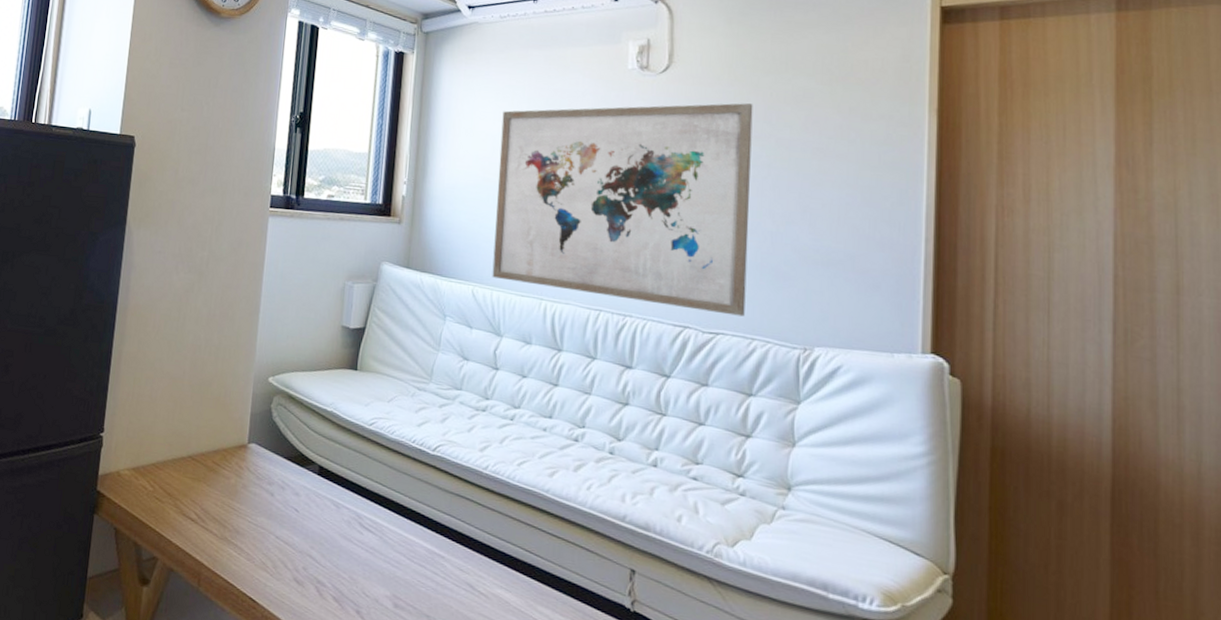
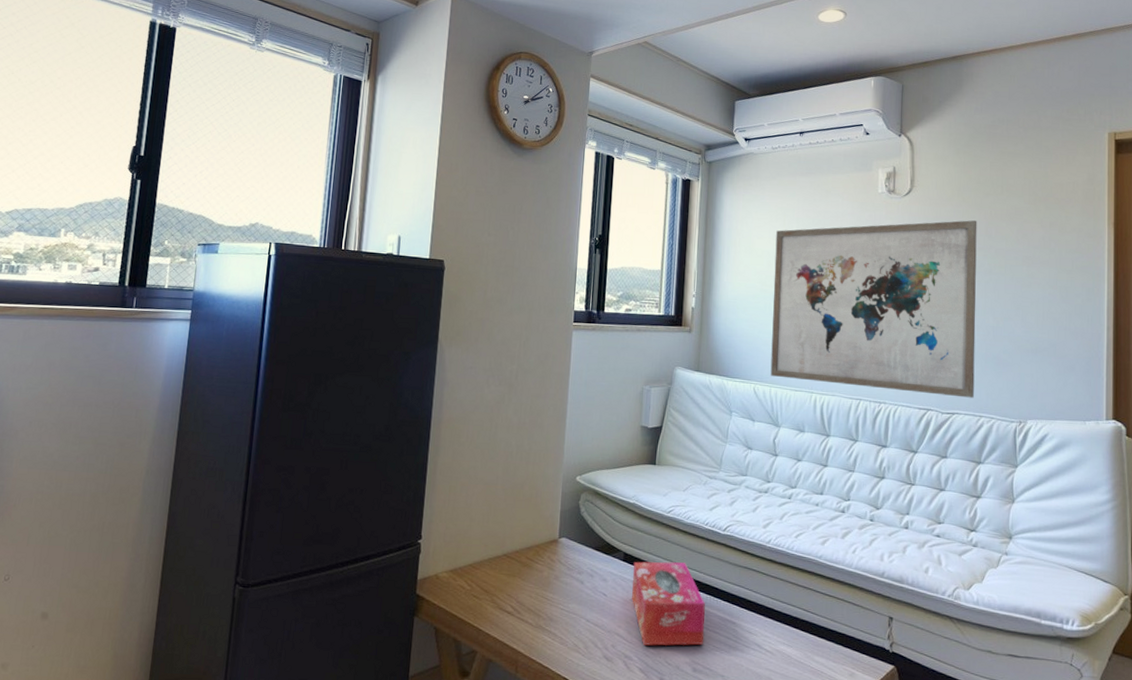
tissue box: none [327,477,410,578] -> present [632,561,705,646]

